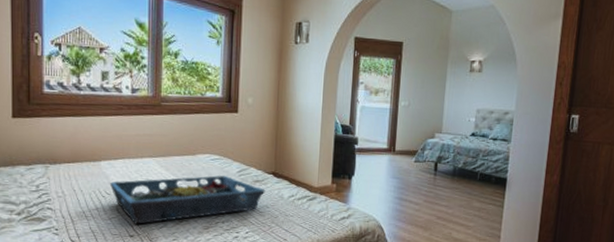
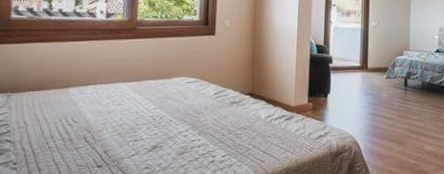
serving tray: present [109,175,266,224] -> none [77,98,243,153]

